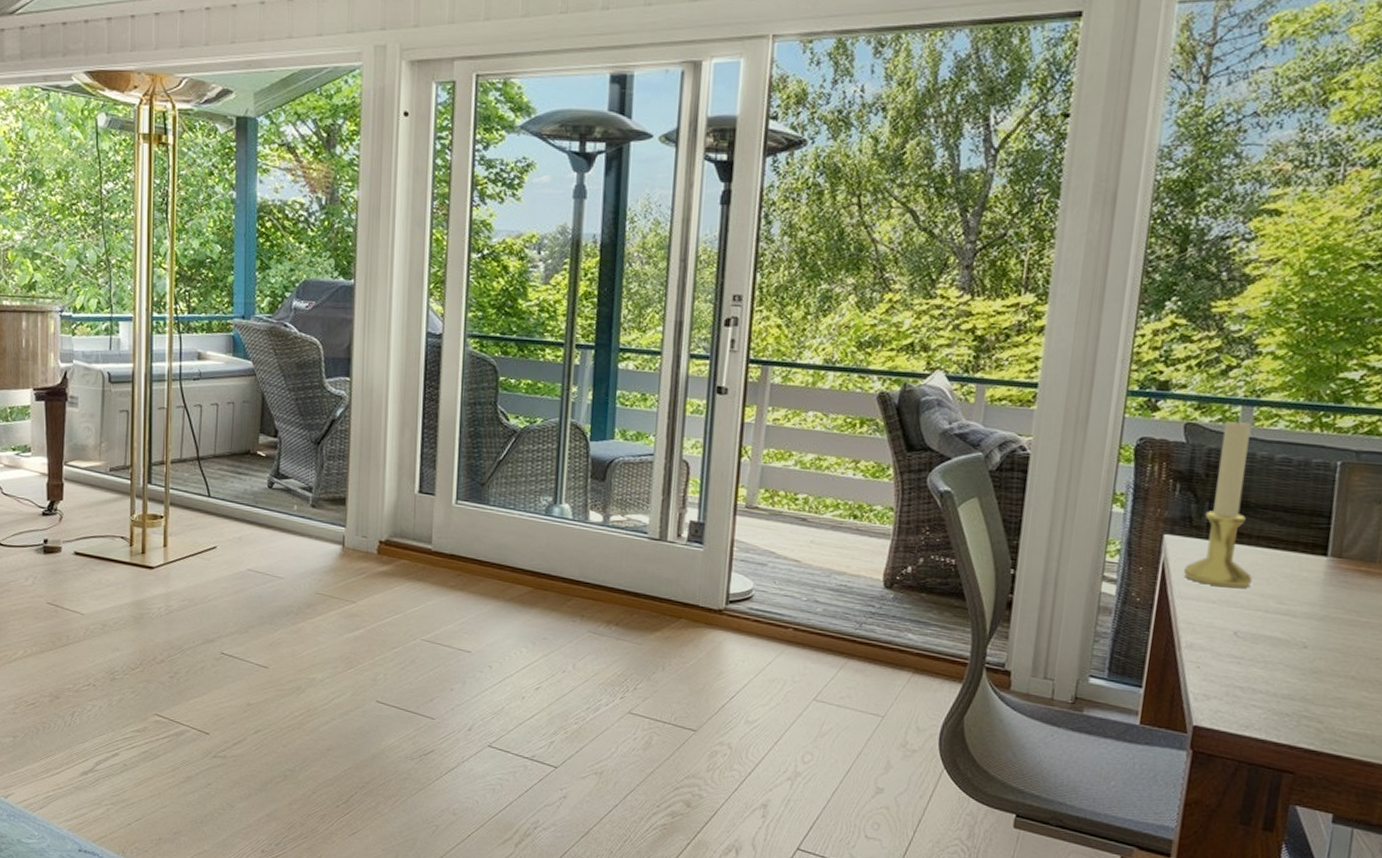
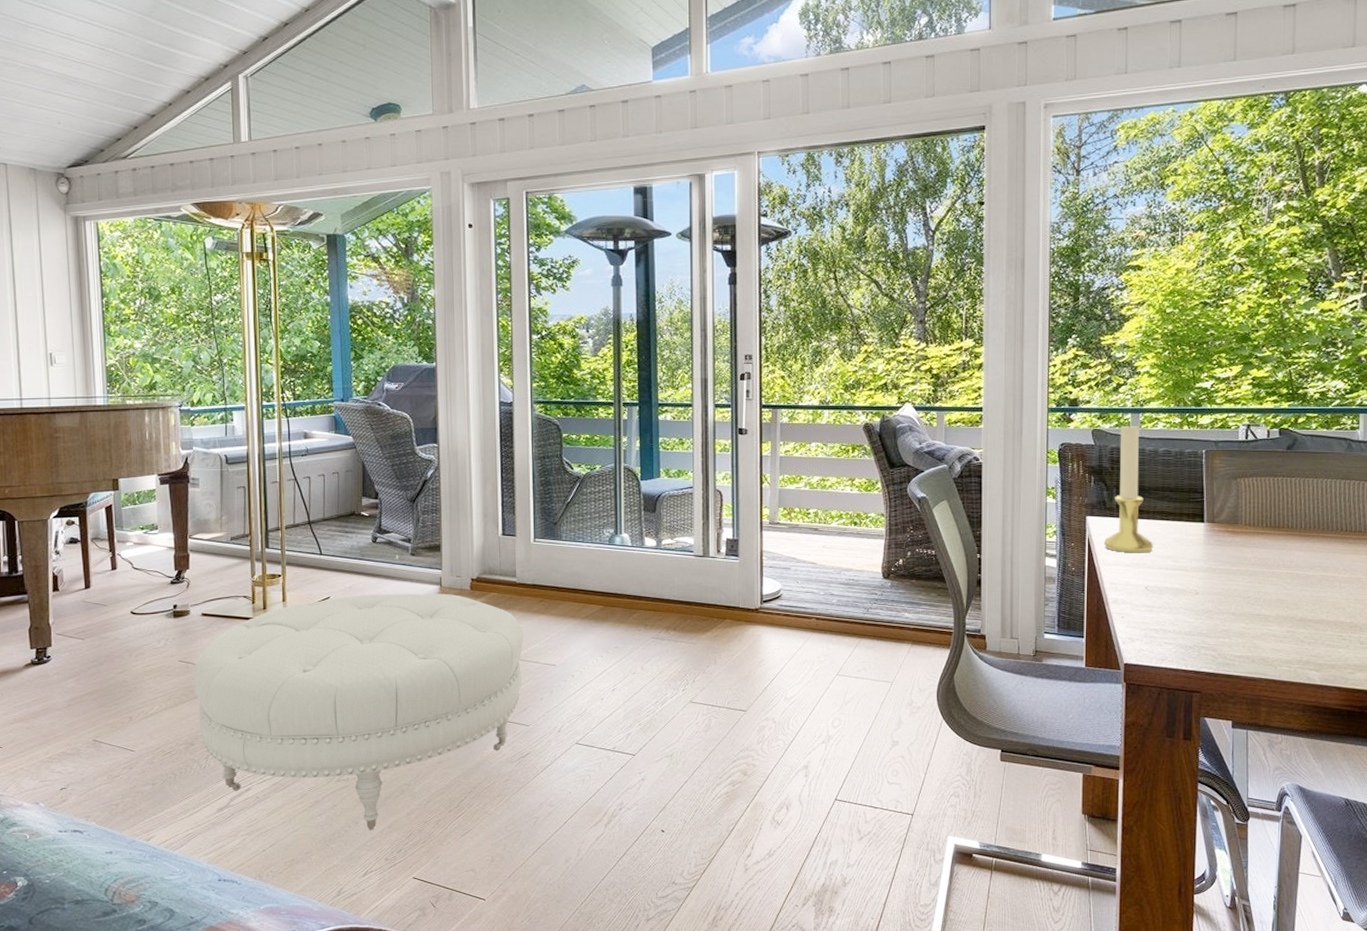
ottoman: none [62,547,436,817] -> present [193,593,524,831]

